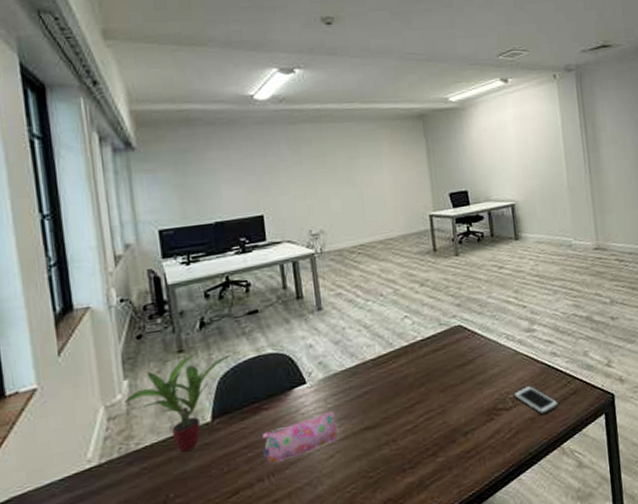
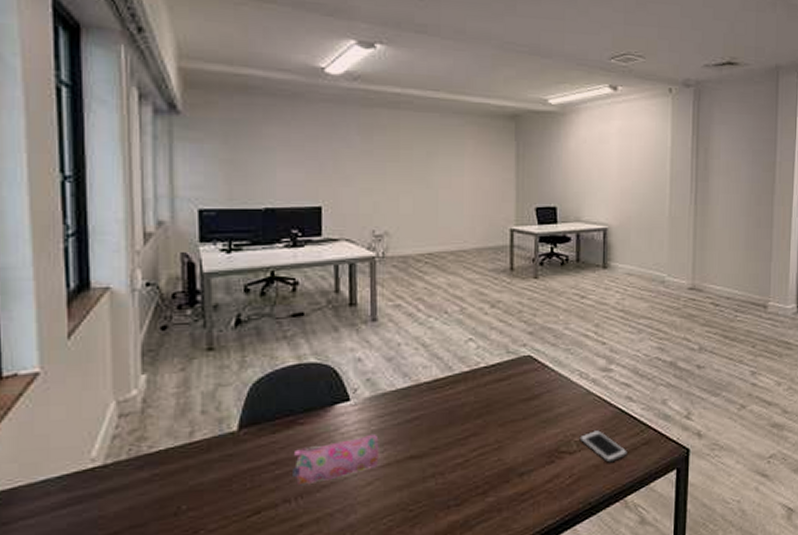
potted plant: present [124,352,230,452] -> none [140,352,267,462]

